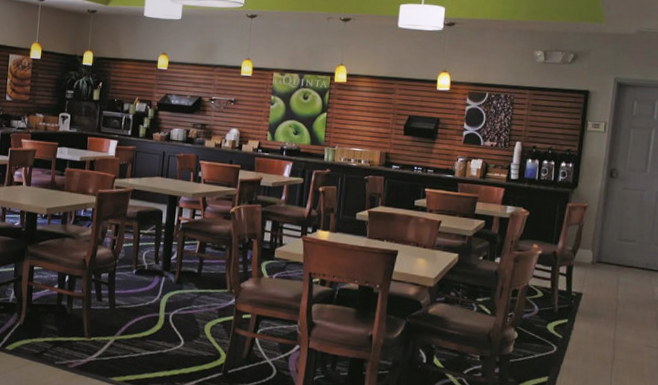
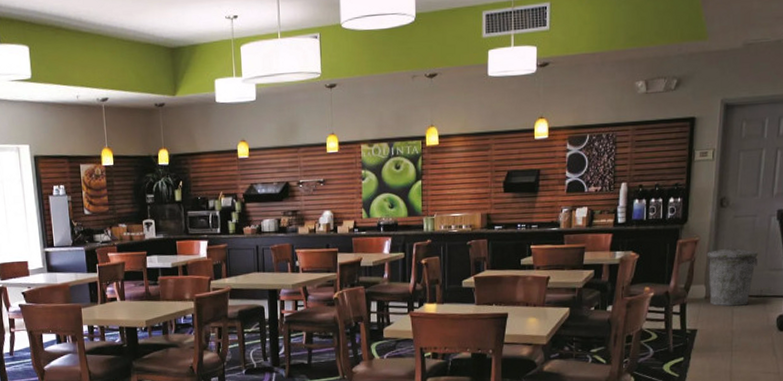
trash can: none [595,215,646,276] -> present [706,245,759,306]

